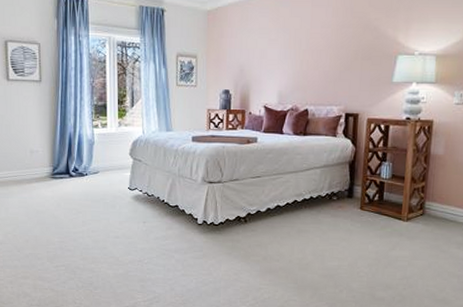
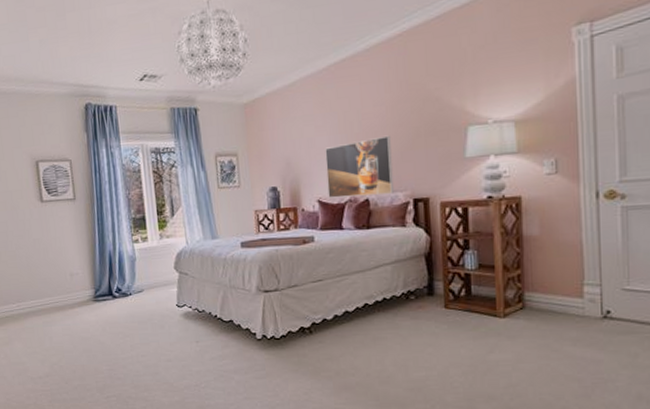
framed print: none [273,55,332,108] -> present [325,135,394,199]

